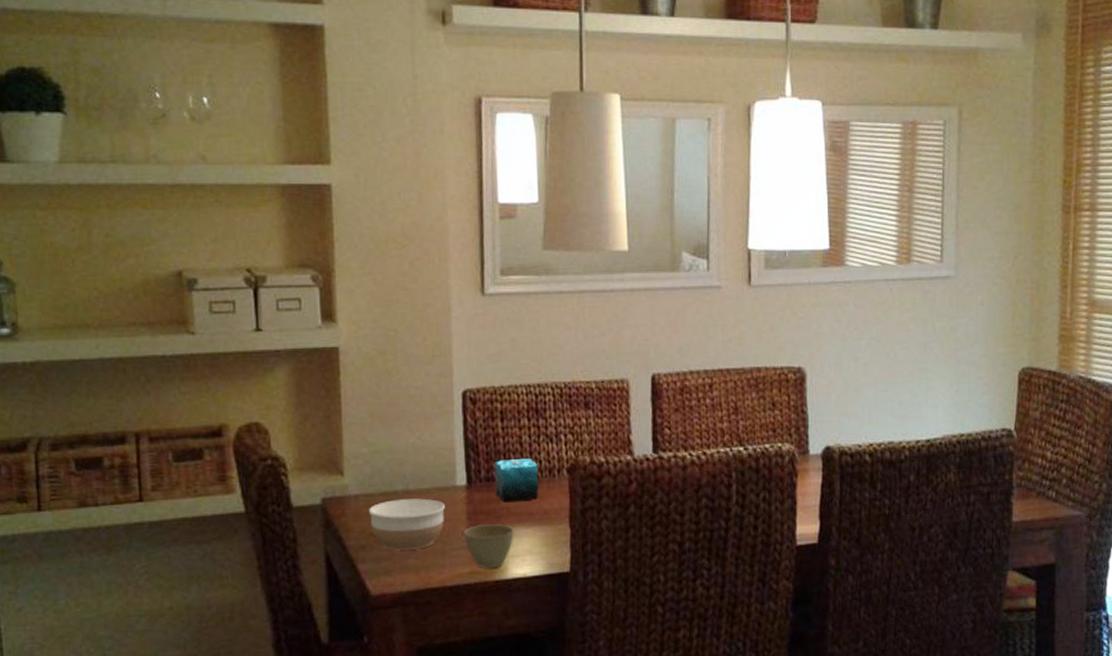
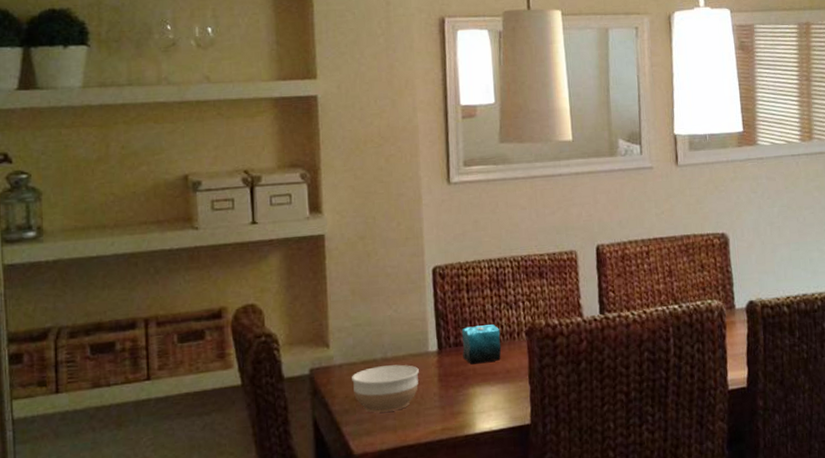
cup: present [464,524,515,569] -> none [436,384,482,425]

